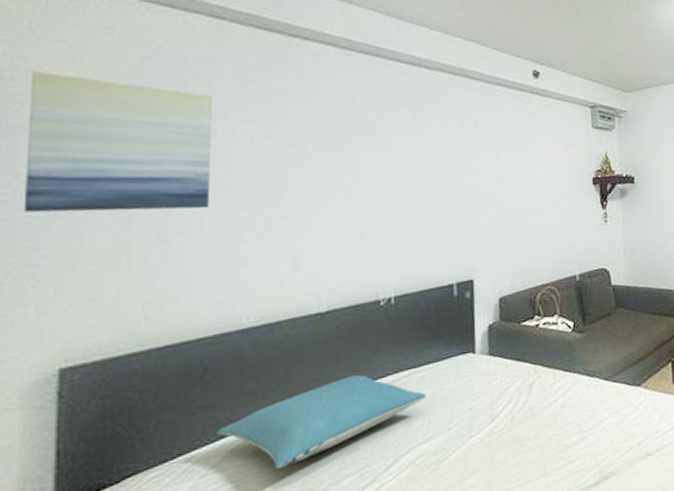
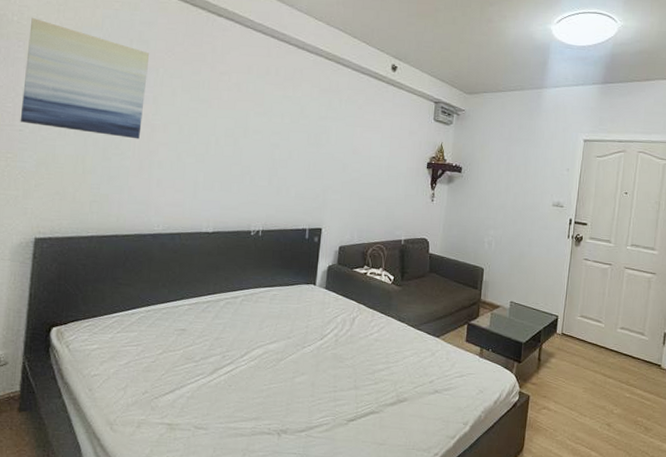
pillow: present [216,375,426,470] -> none [130,283,276,339]

